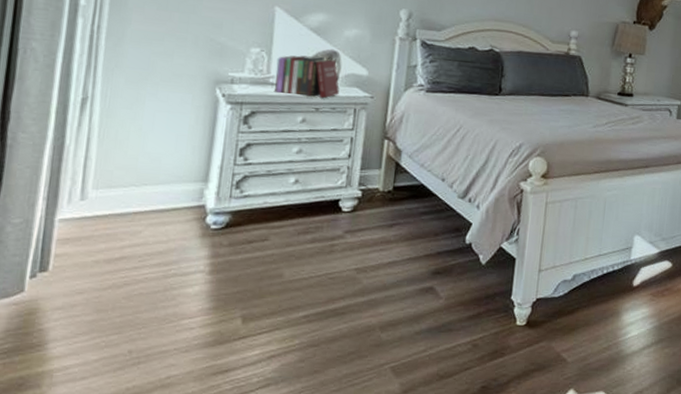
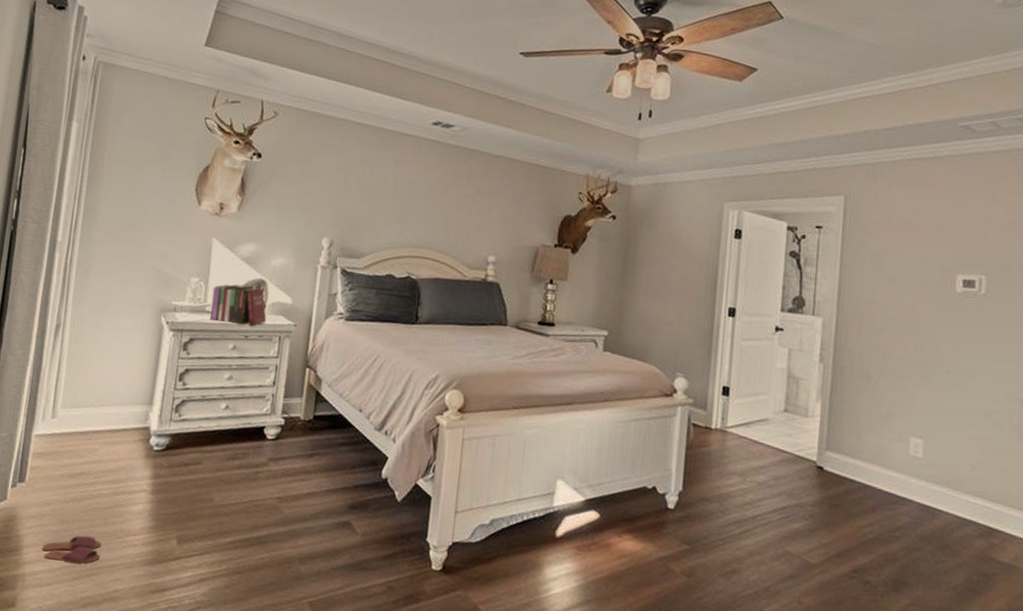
slippers: none [74,323,150,353] -> present [42,535,102,564]

